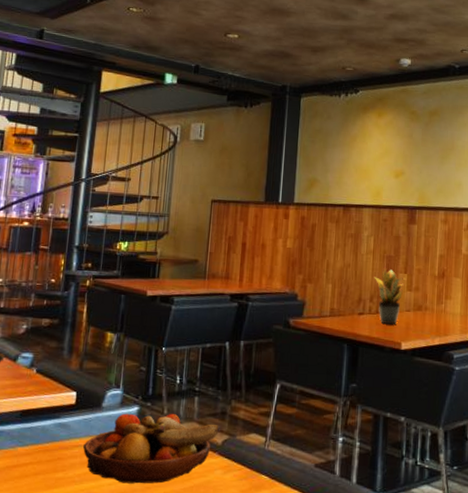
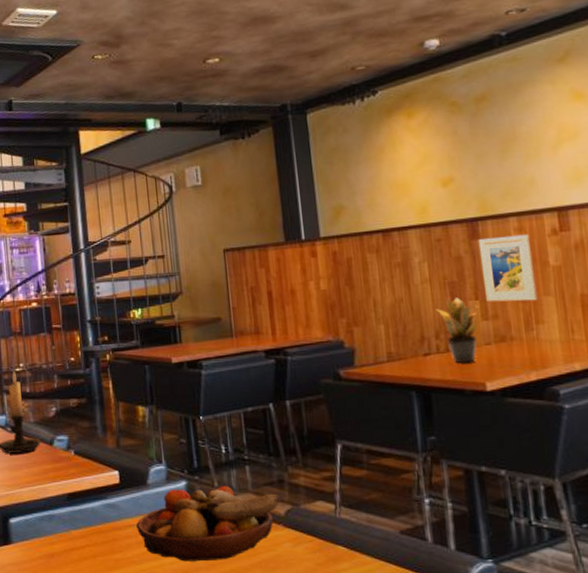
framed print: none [413,224,451,280] -> present [478,234,538,302]

